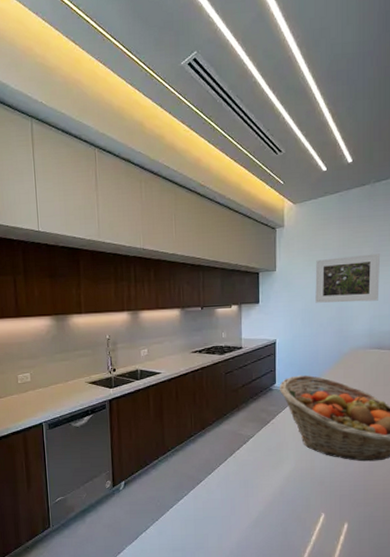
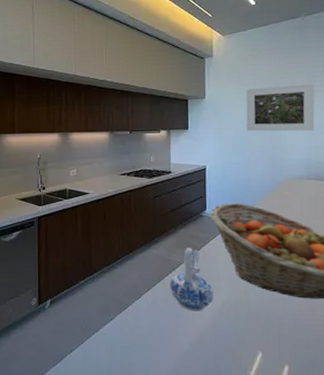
ceramic pitcher: none [241,421,281,481] -> present [170,248,213,312]

